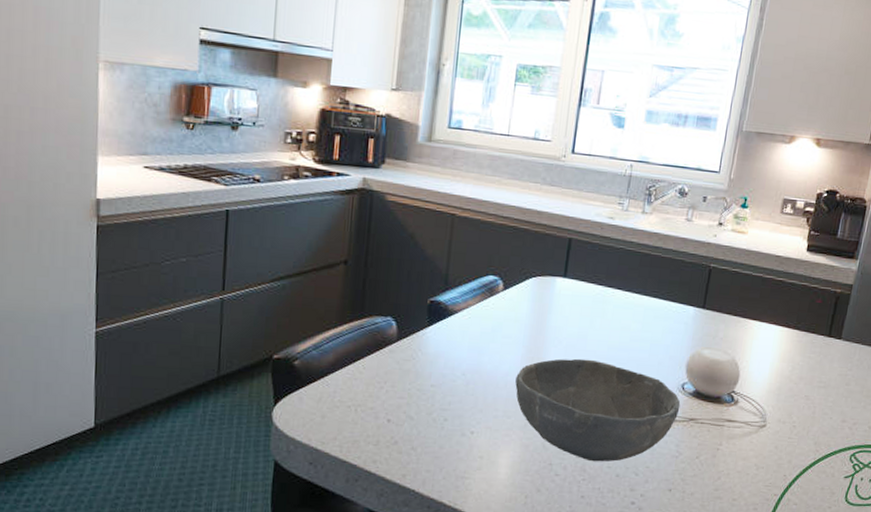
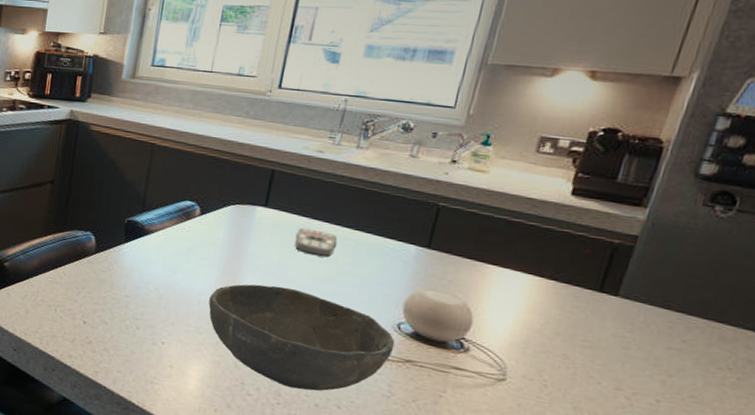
remote control: none [592,296,630,325] -> present [295,227,338,258]

